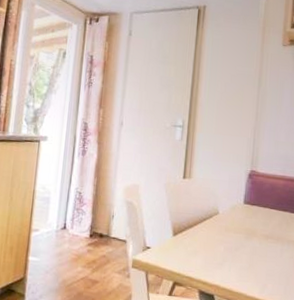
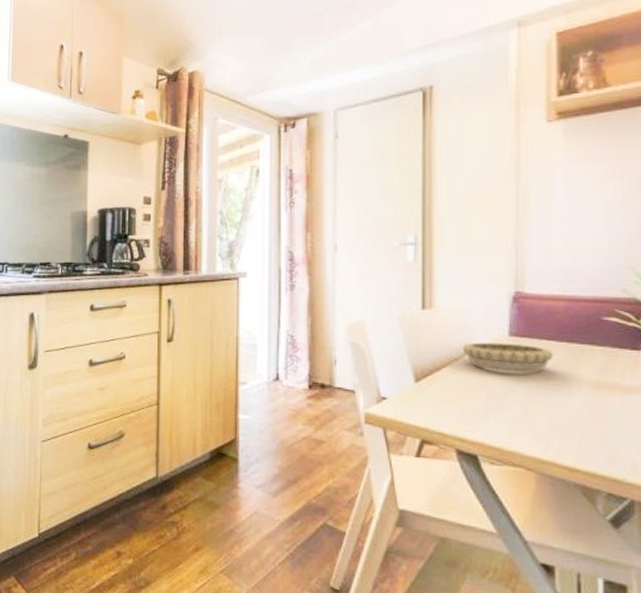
decorative bowl: none [210,207,273,233] -> present [462,342,553,373]

